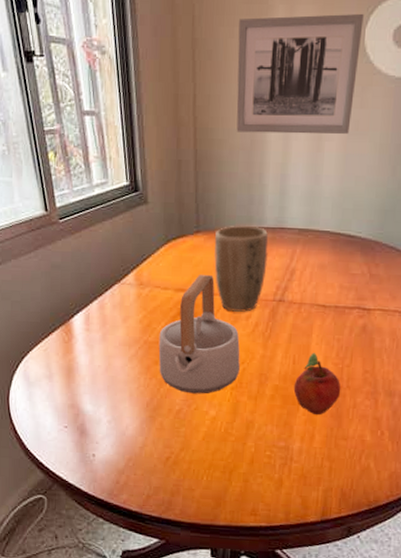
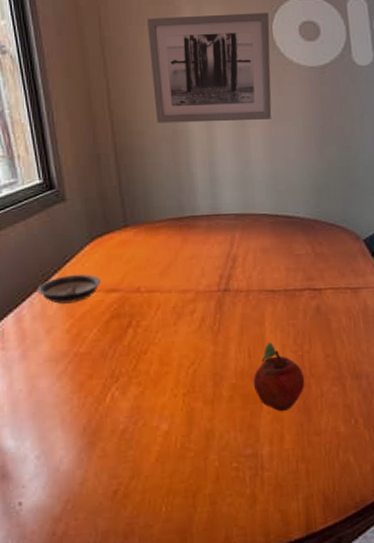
saucer: none [118,272,171,298] -> present [37,274,101,304]
teapot: present [158,274,240,394] -> none [91,270,190,408]
plant pot: present [214,225,269,312] -> none [146,215,206,308]

